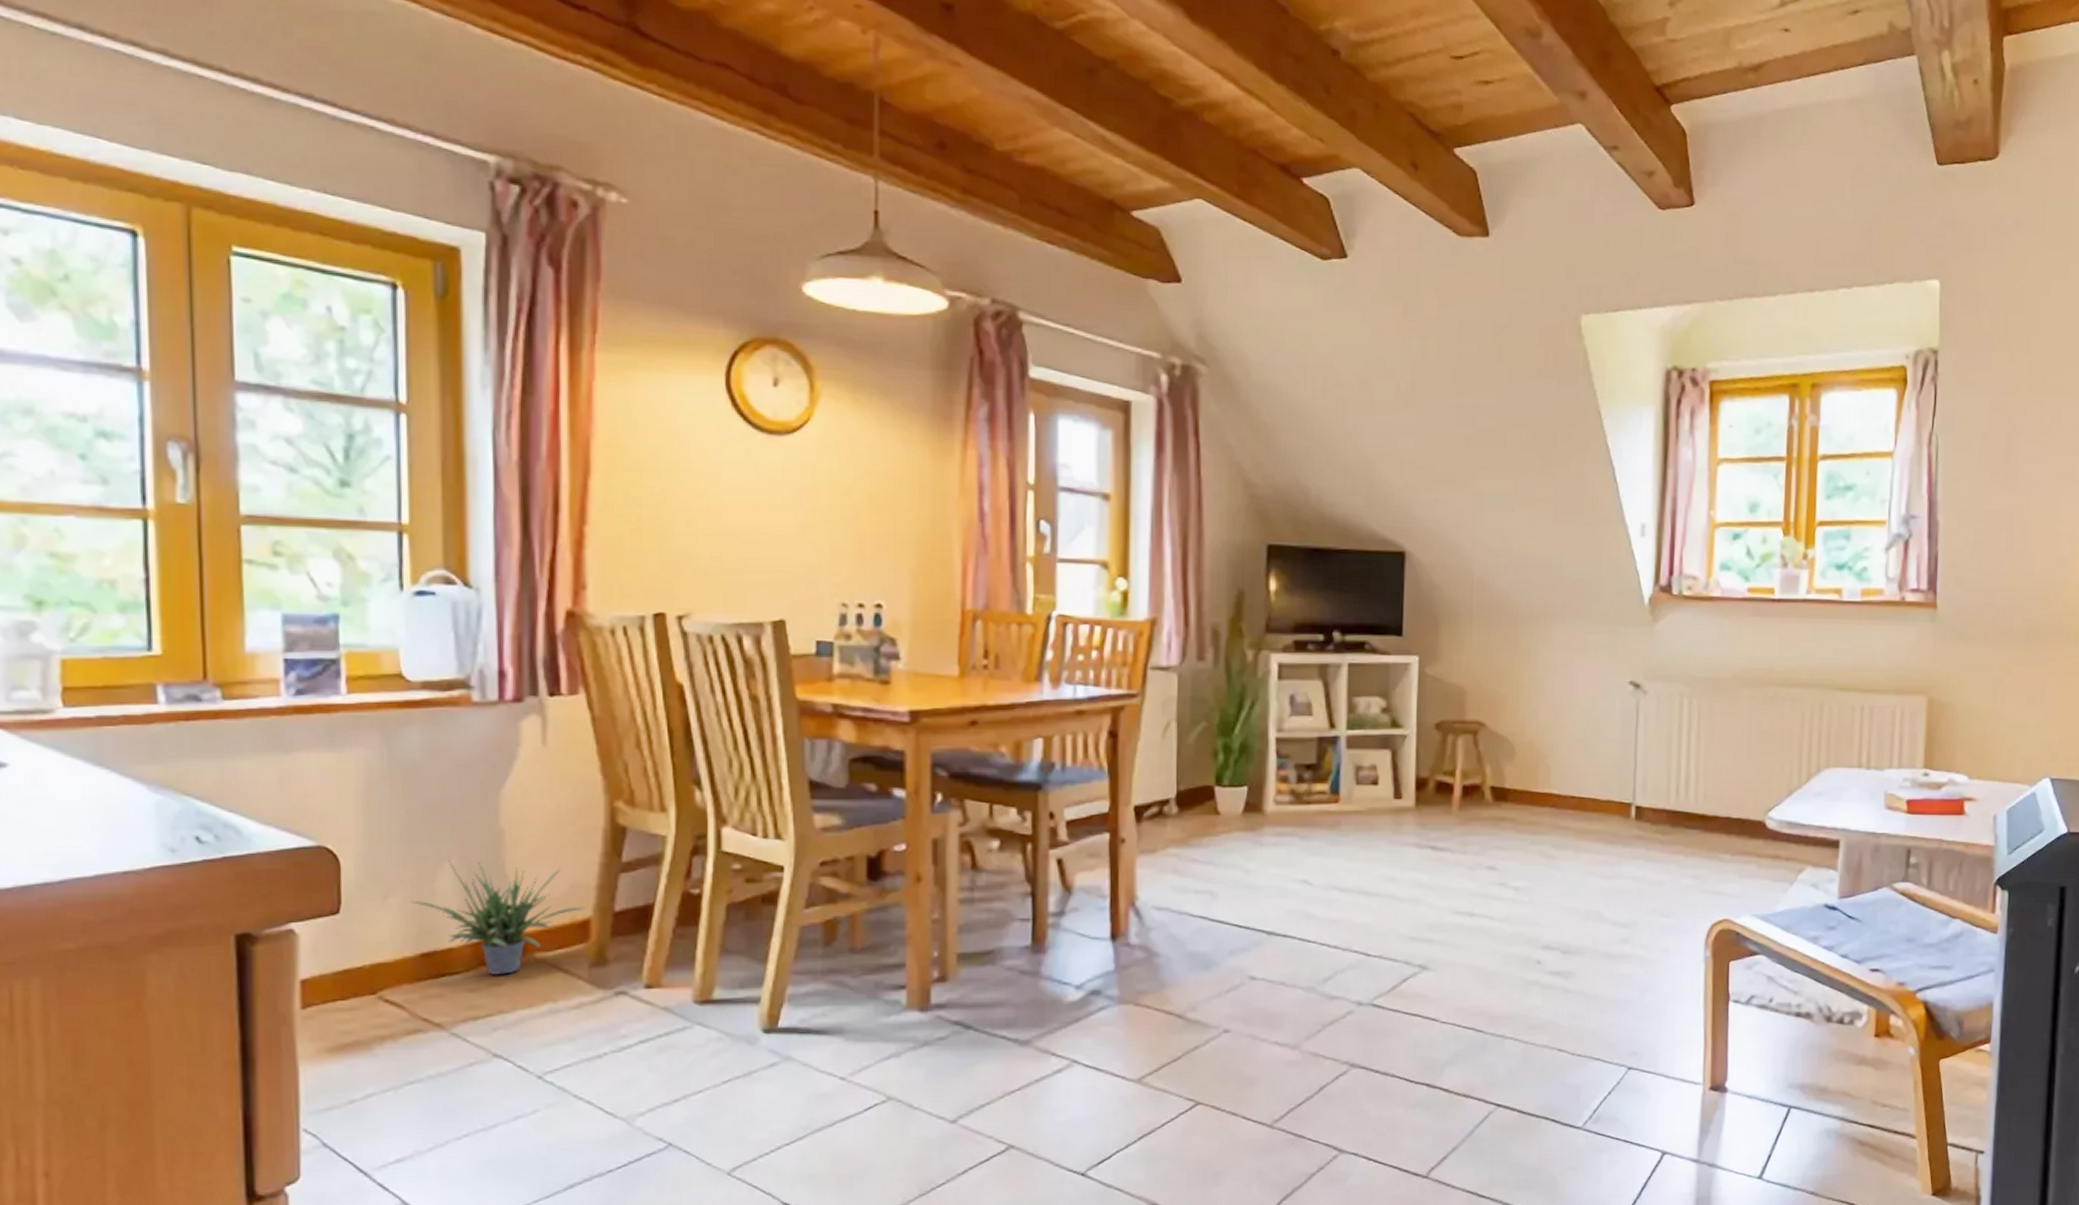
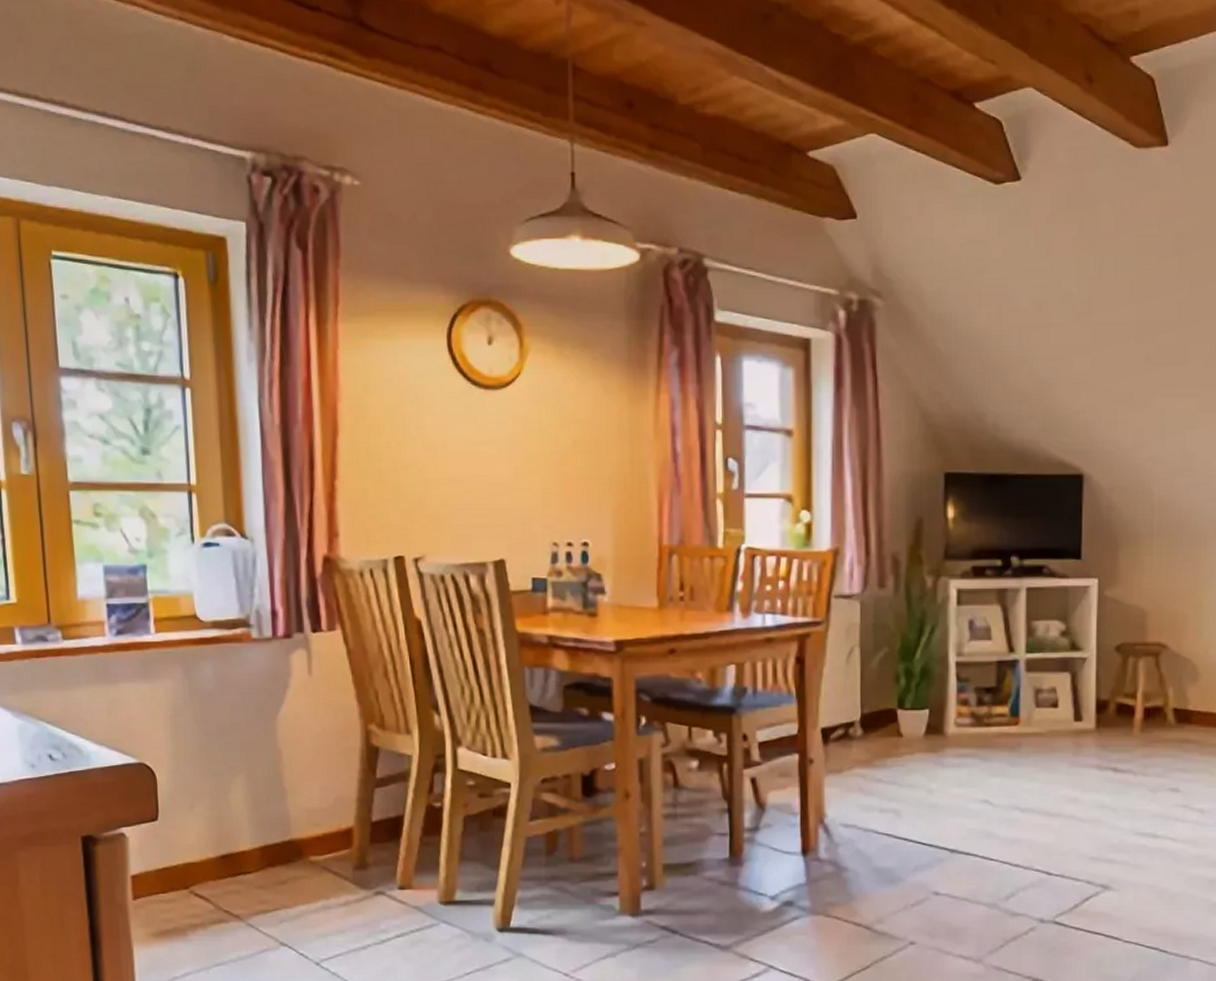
potted plant: present [411,859,586,976] -> none [211,775,349,876]

